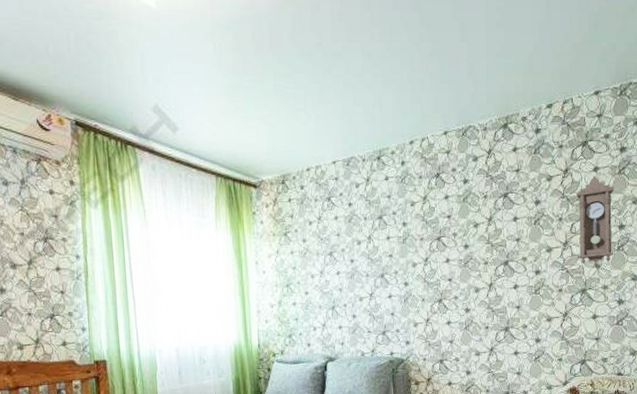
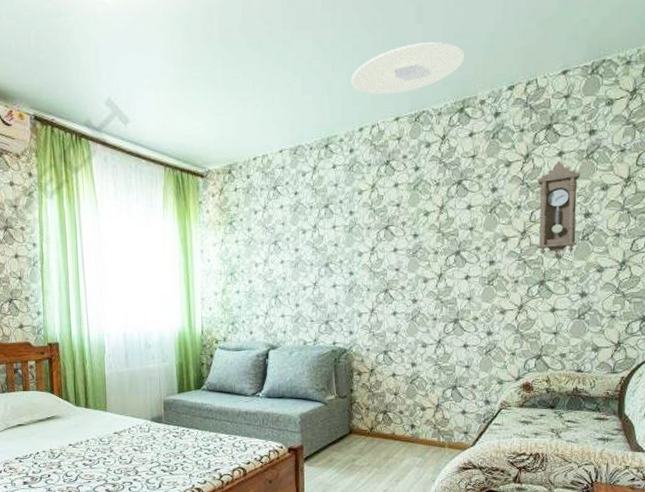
ceiling light: none [401,60,506,109] -> present [351,42,465,95]

